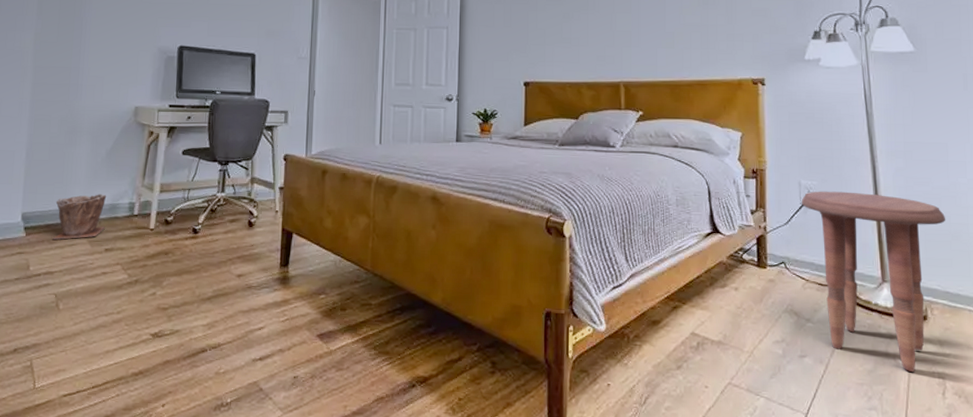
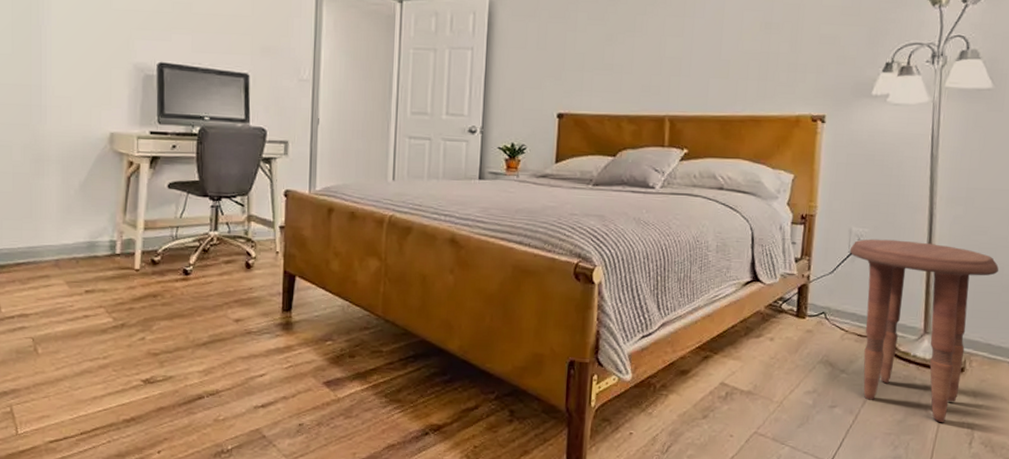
plant pot: present [53,194,107,241] -> none [25,230,84,281]

